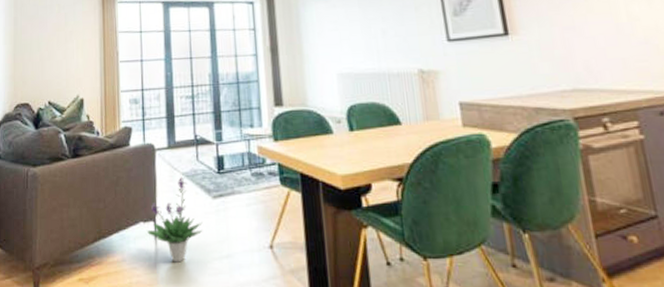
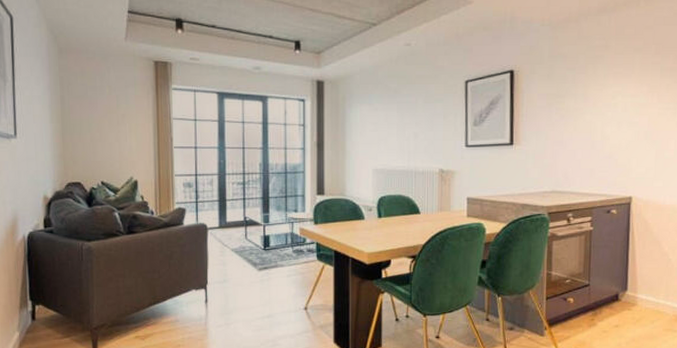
potted plant: present [147,177,203,263] -> none [199,252,248,322]

